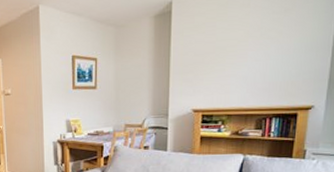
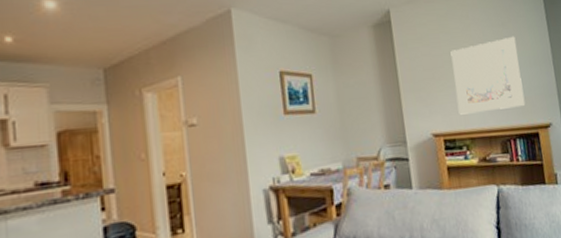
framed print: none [220,23,296,95] -> present [450,36,526,115]

